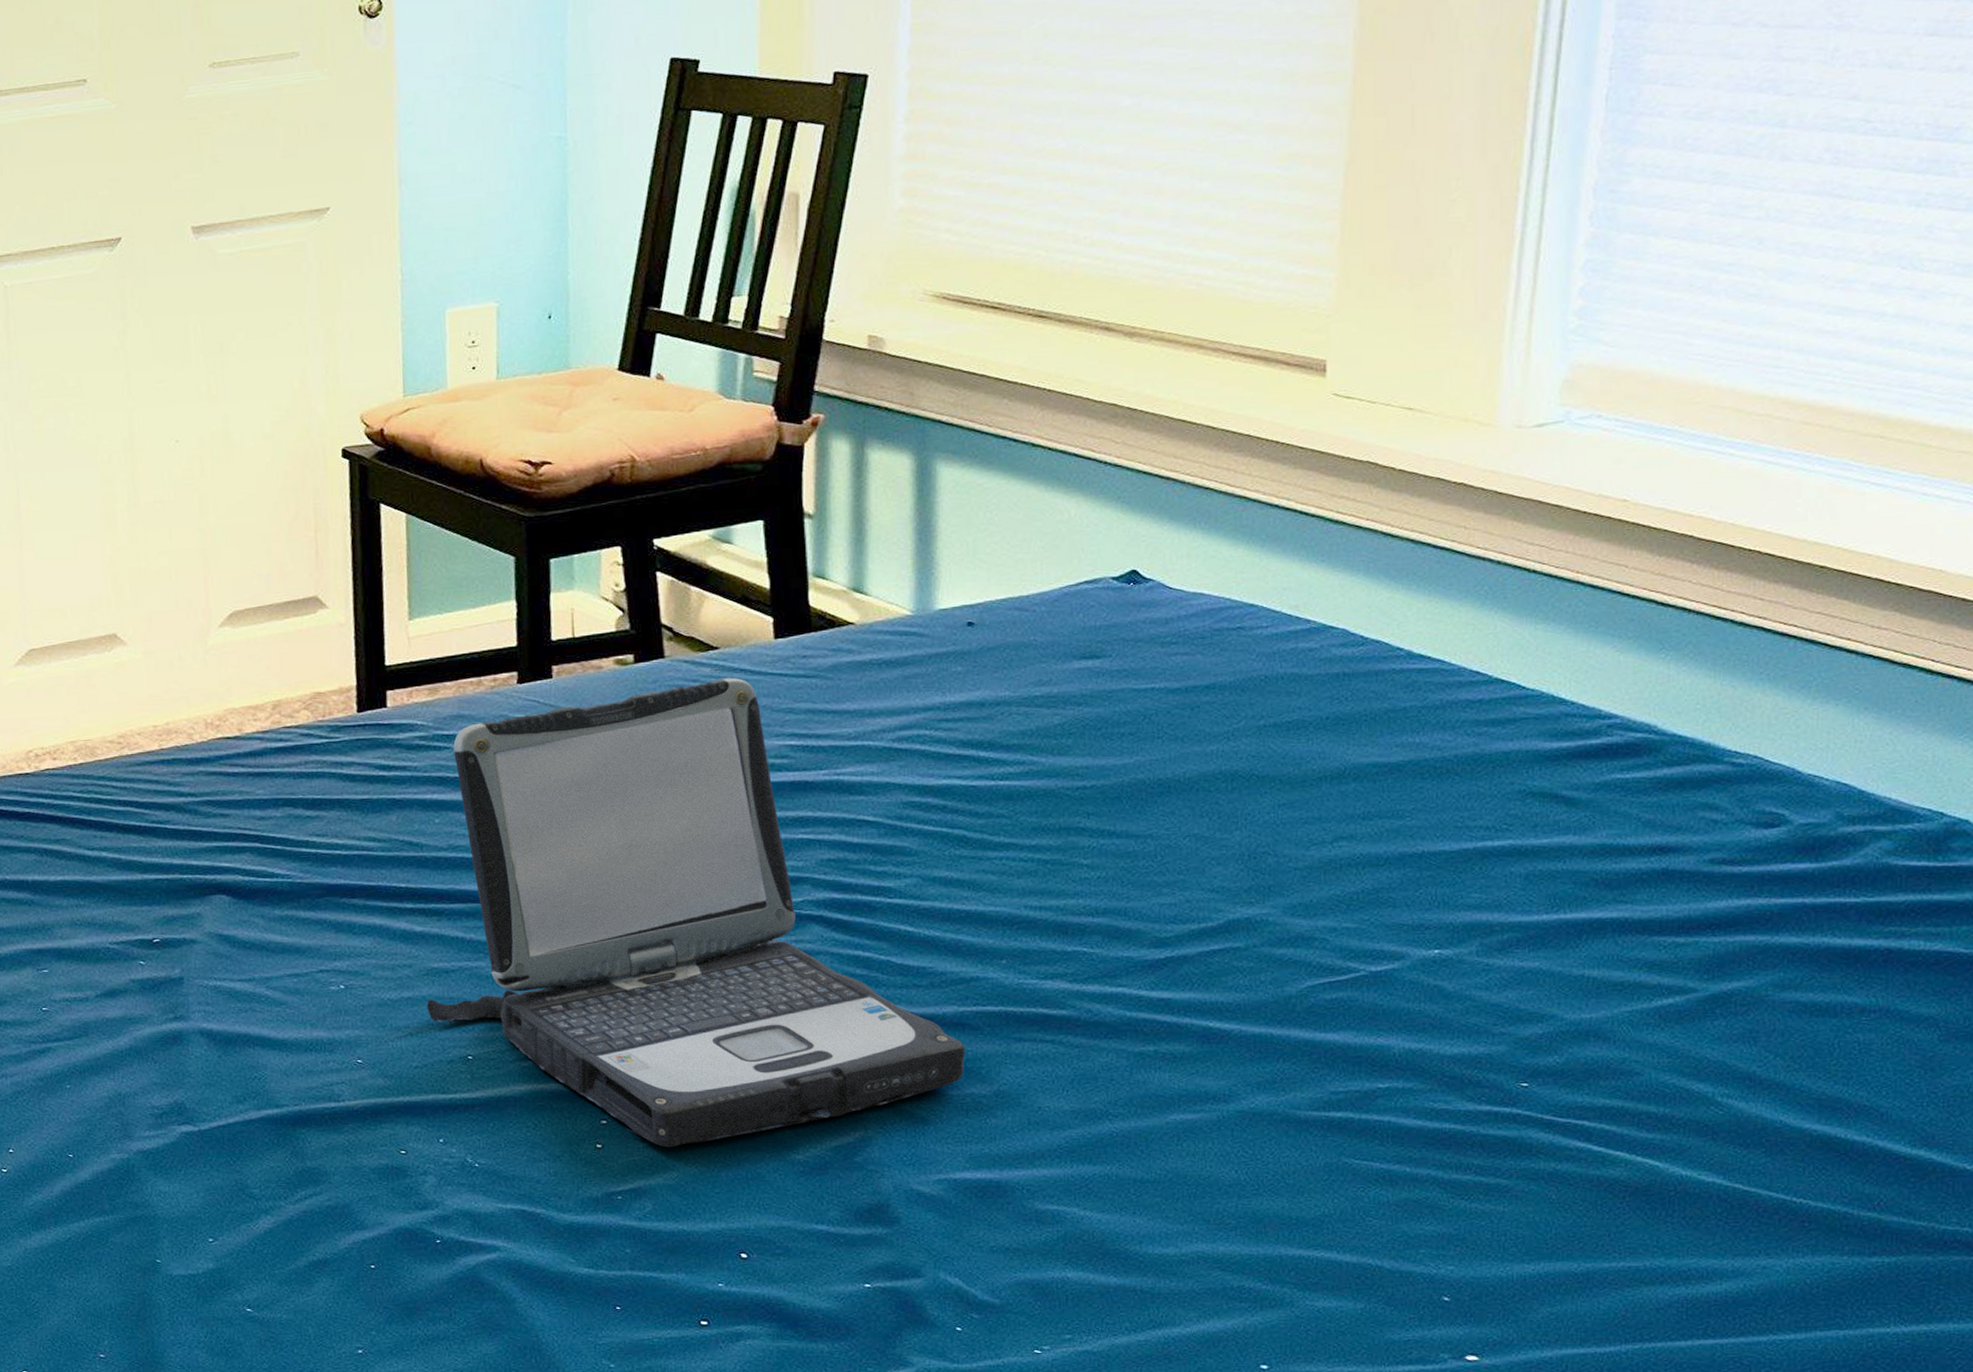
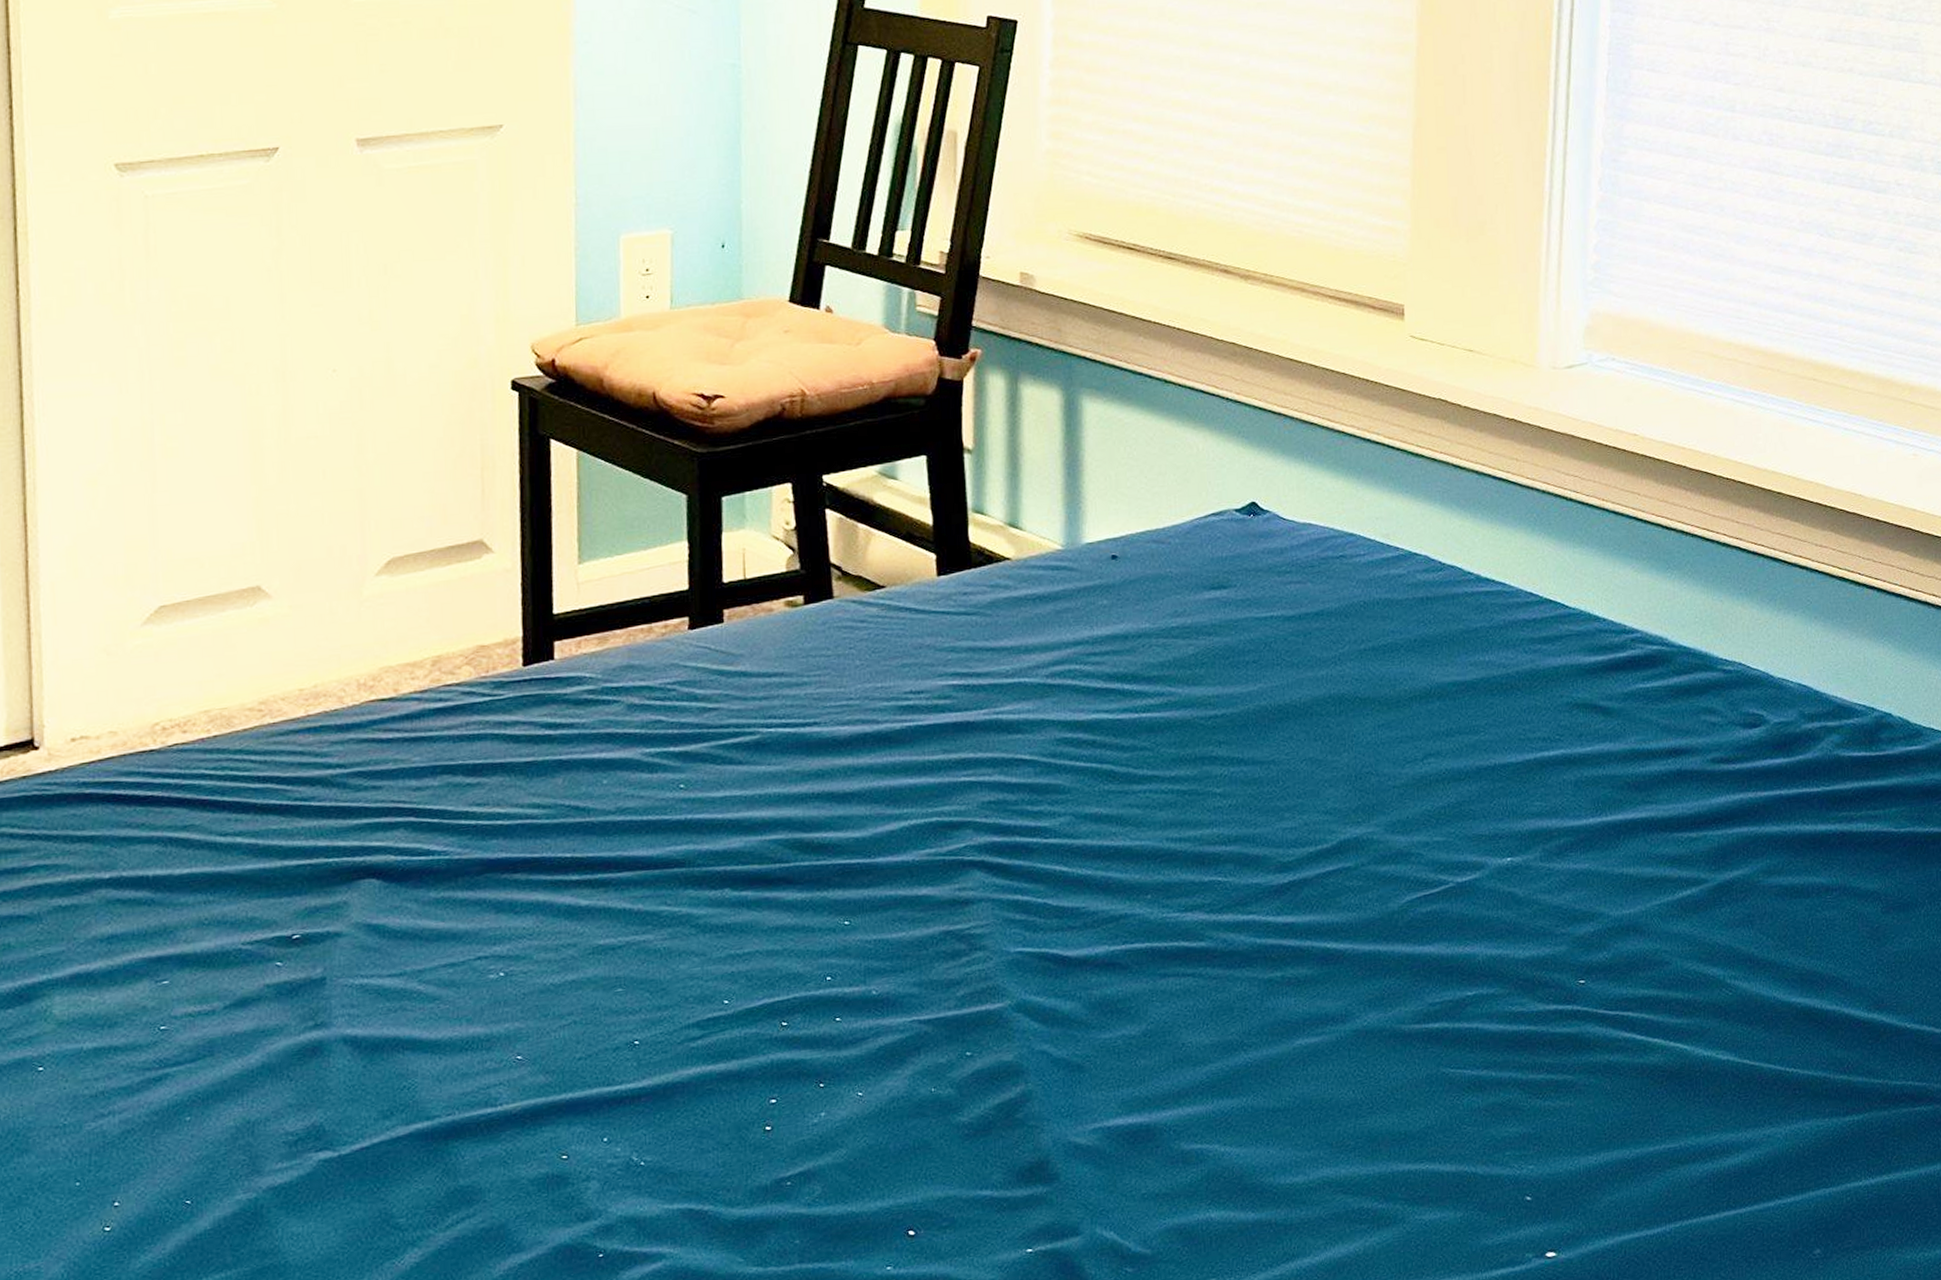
laptop: present [426,677,966,1148] -> none [591,617,1117,1123]

